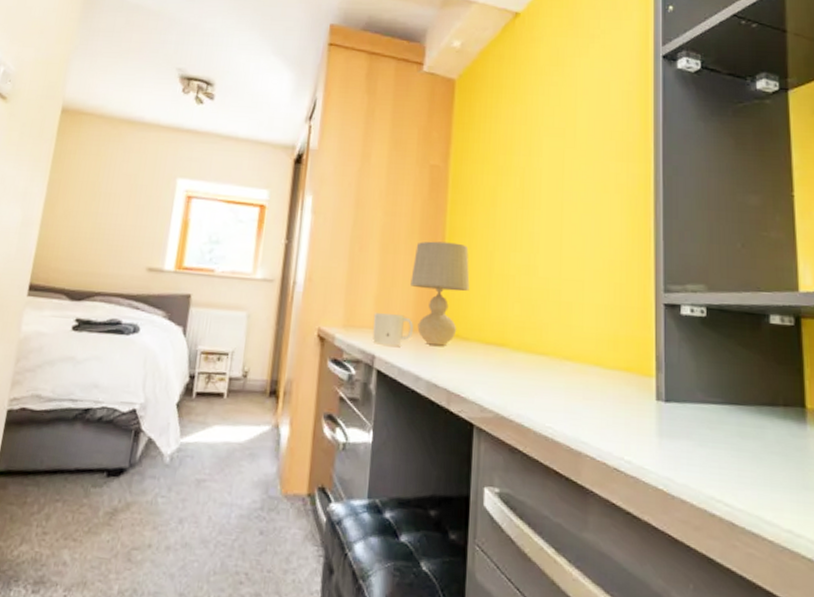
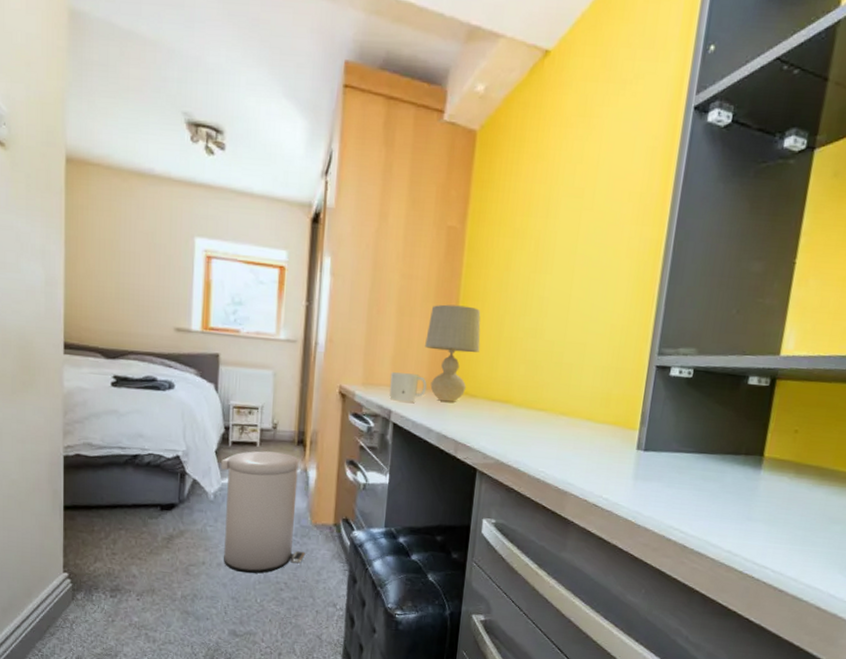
pedal bin: none [174,403,273,561] -> present [221,451,306,574]

